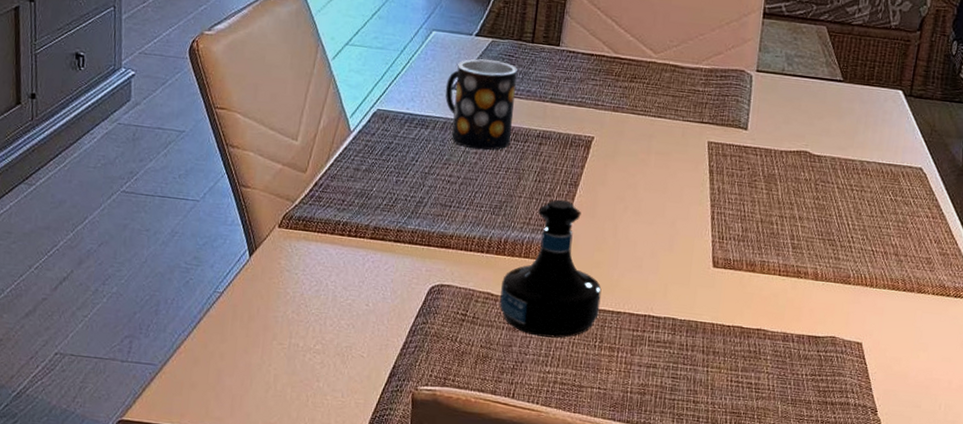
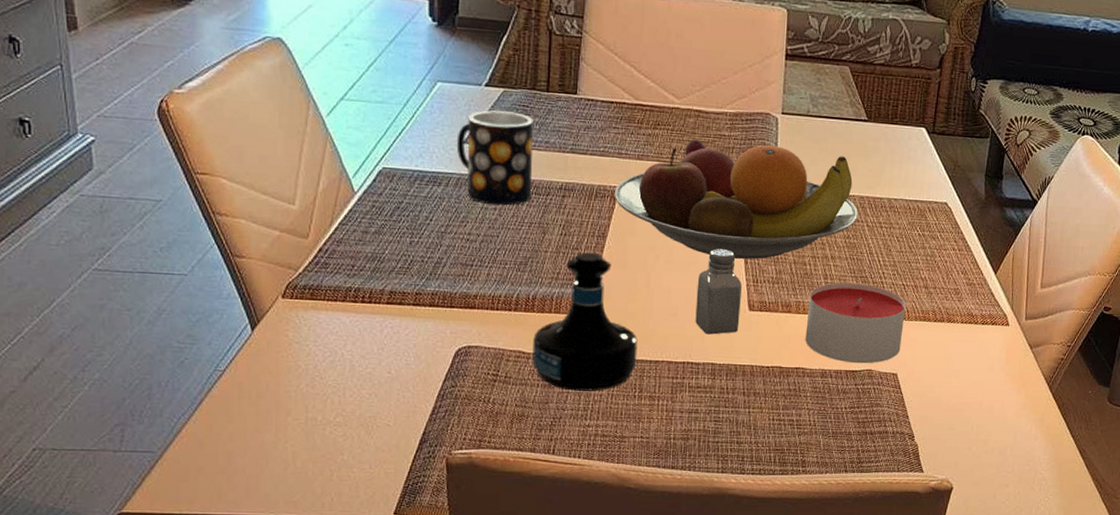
fruit bowl: none [588,93,829,216] -> present [615,139,858,259]
saltshaker: none [659,203,707,290] -> present [695,249,742,335]
candle: none [768,244,875,331] -> present [805,283,906,364]

